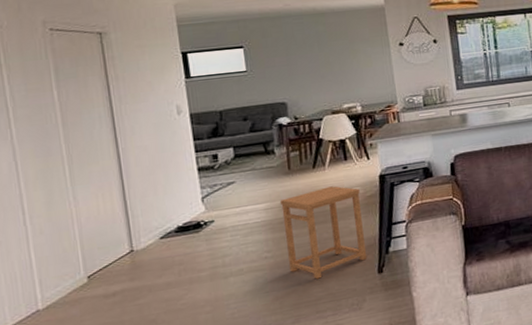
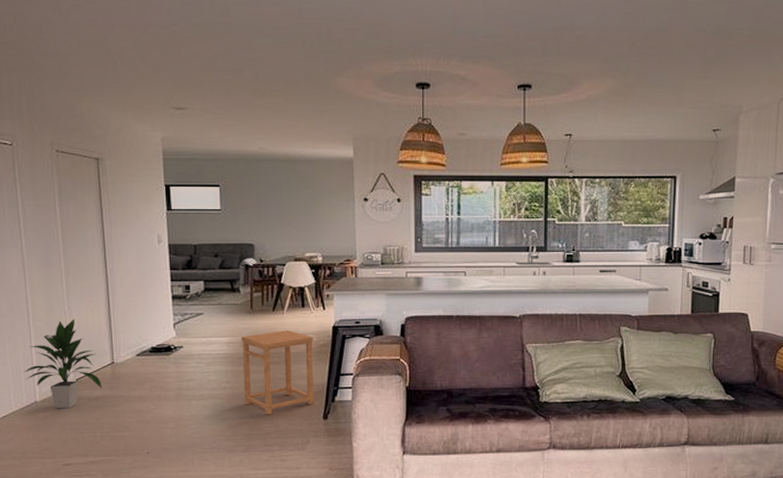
indoor plant: none [20,208,121,314] -> present [24,318,103,409]

